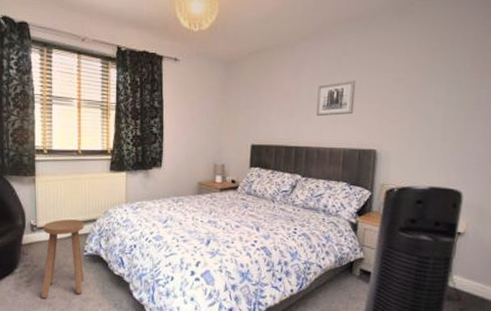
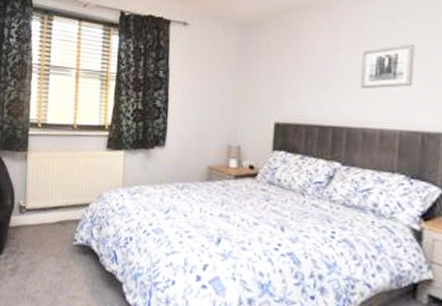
stool: present [42,219,85,298] -> none [26,201,76,291]

